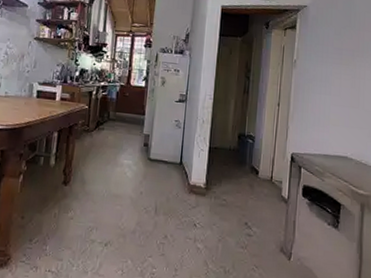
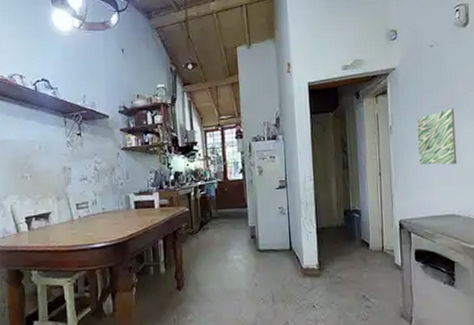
wall art: none [318,52,358,107] -> present [416,108,458,165]

